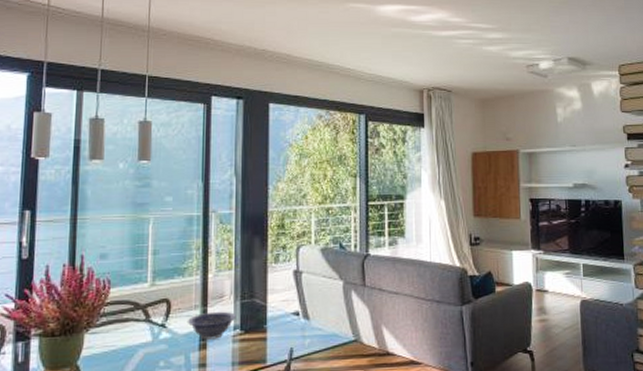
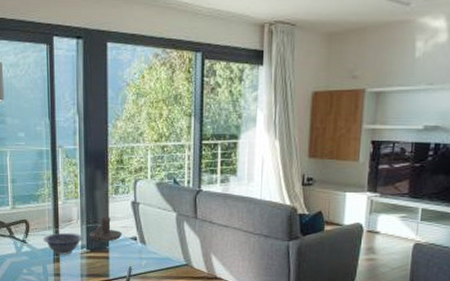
candle holder: none [244,289,282,320] -> present [89,216,122,242]

